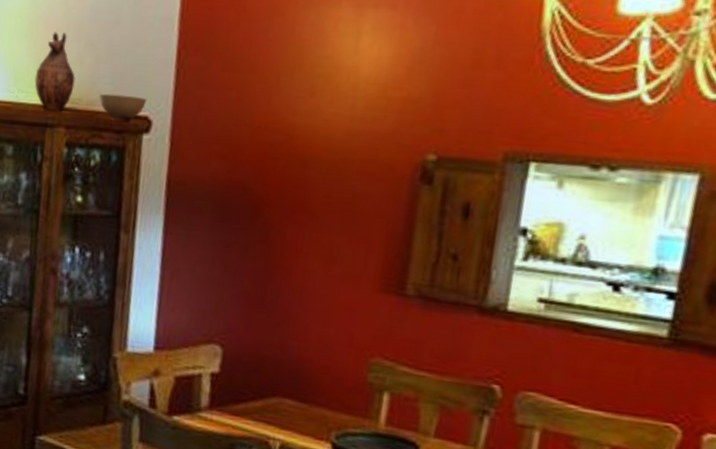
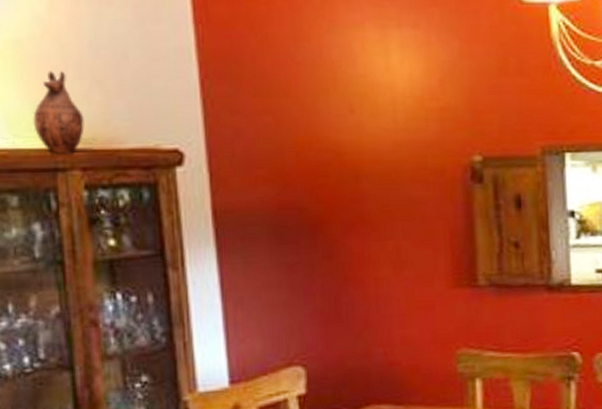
bowl: present [99,93,147,124] -> none [117,129,175,159]

